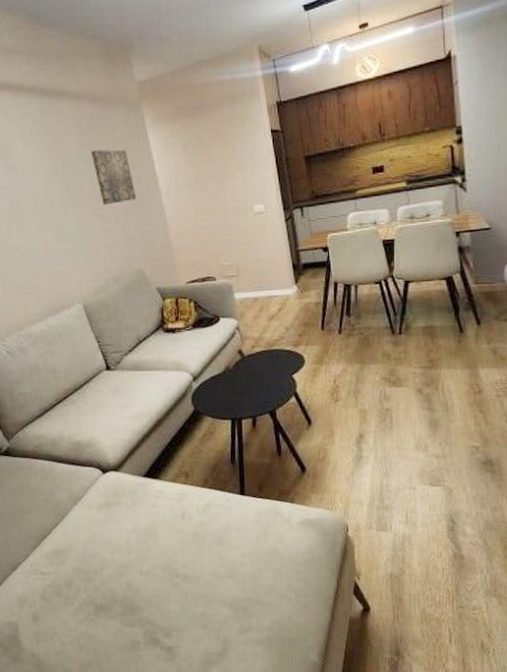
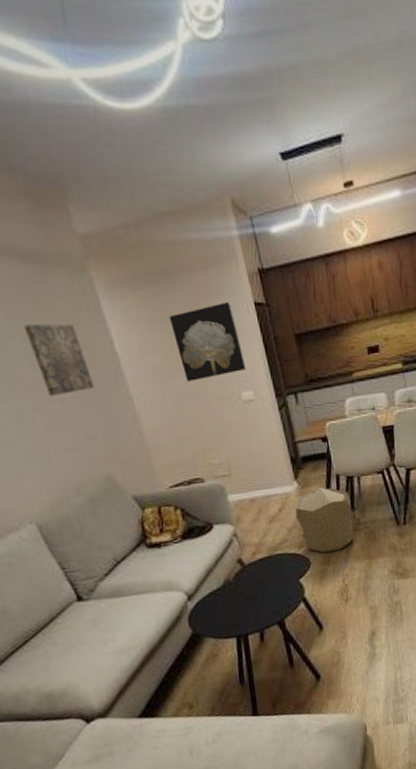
wall art: none [199,130,259,195] -> present [169,302,246,381]
pouf: none [294,293,347,353] -> present [295,487,354,553]

